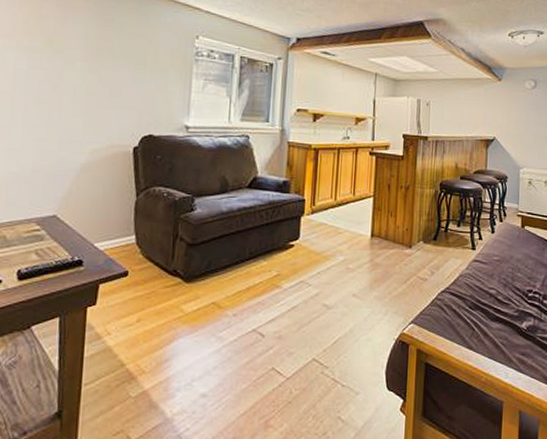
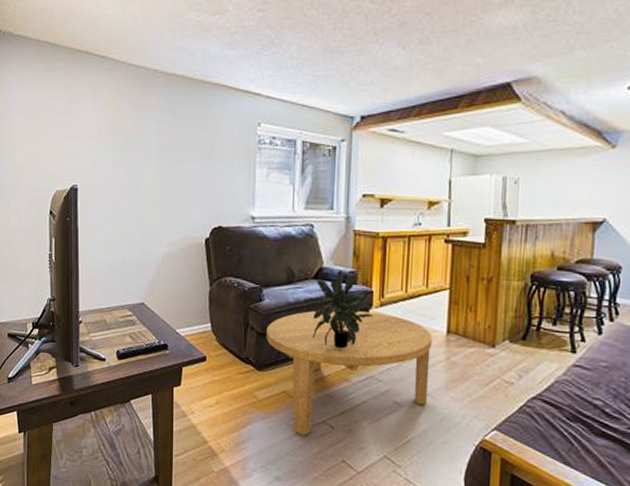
coffee table: none [196,219,358,347] -> present [266,311,432,436]
potted plant: none [244,179,305,256] -> present [312,270,374,349]

